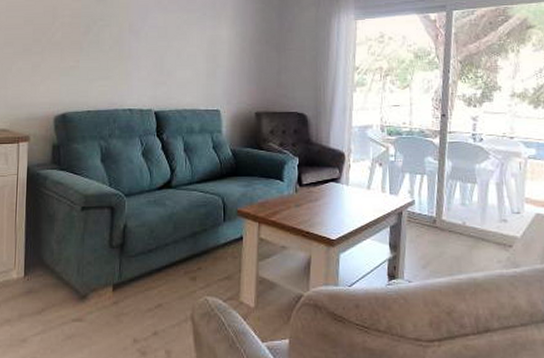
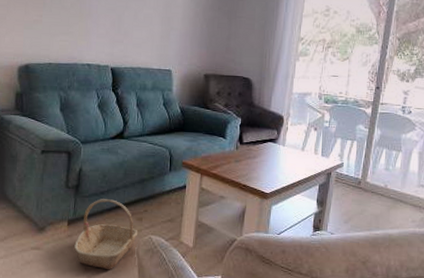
basket: none [121,258,192,341] -> present [74,199,139,270]

